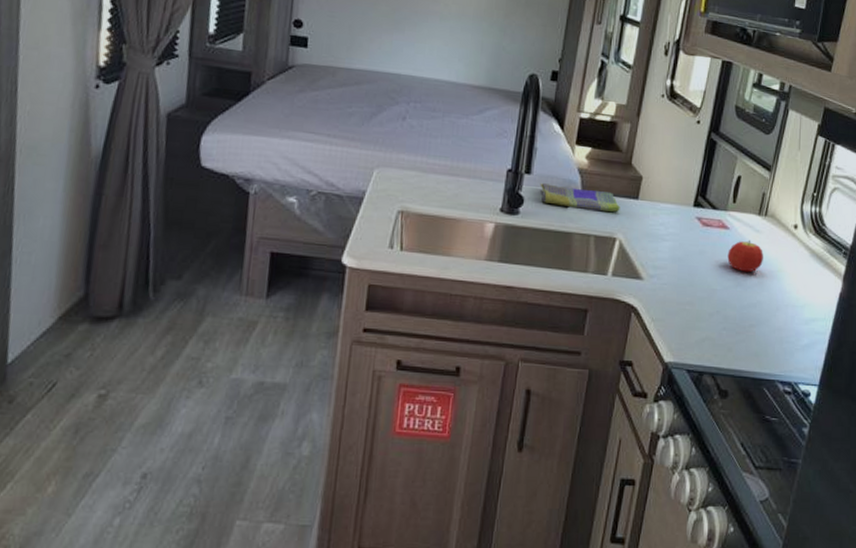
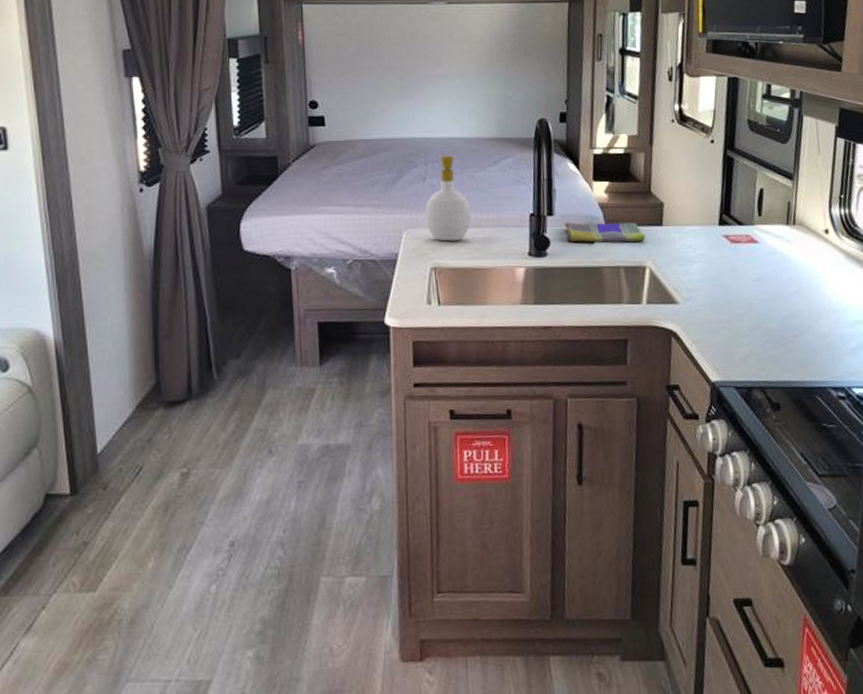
soap bottle: none [398,96,448,187] -> present [425,155,472,242]
fruit: present [727,239,763,272] -> none [760,250,798,283]

